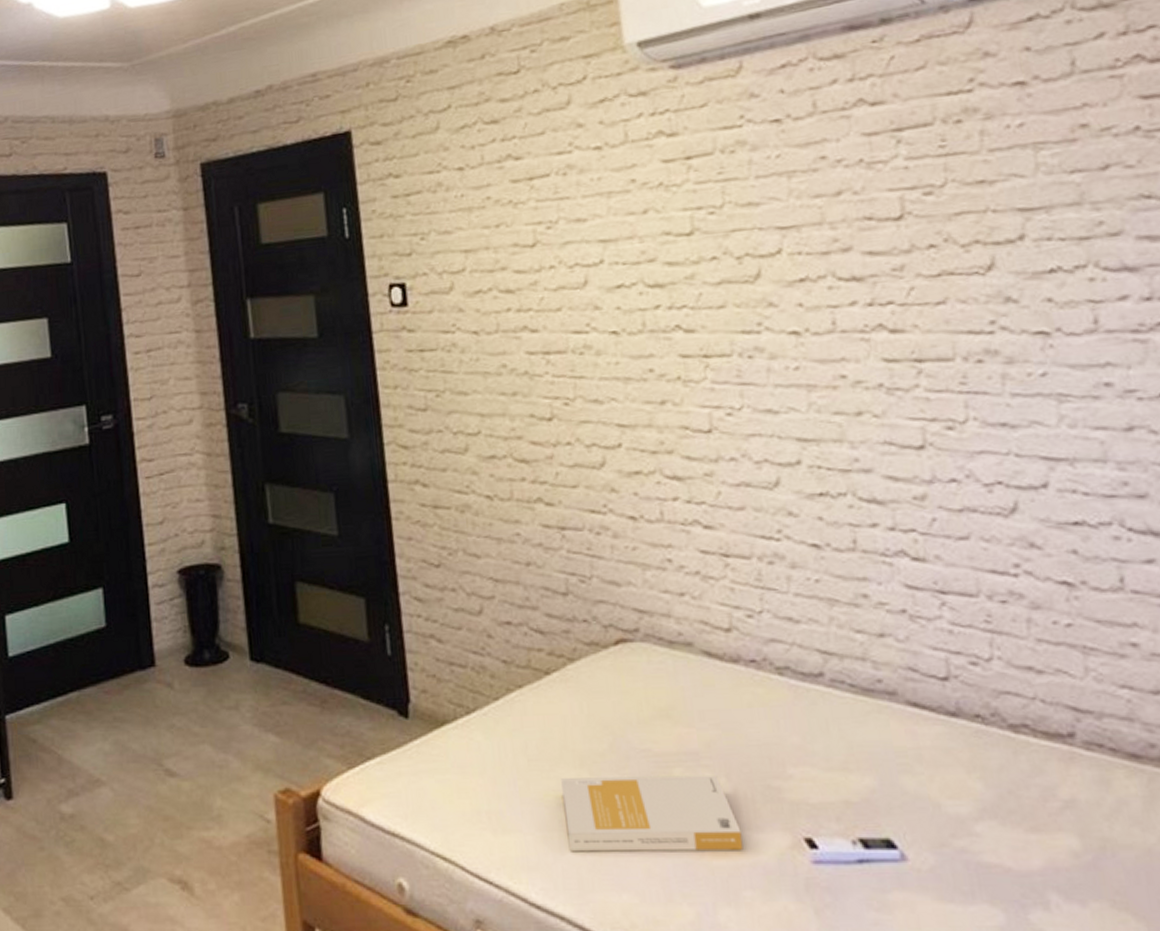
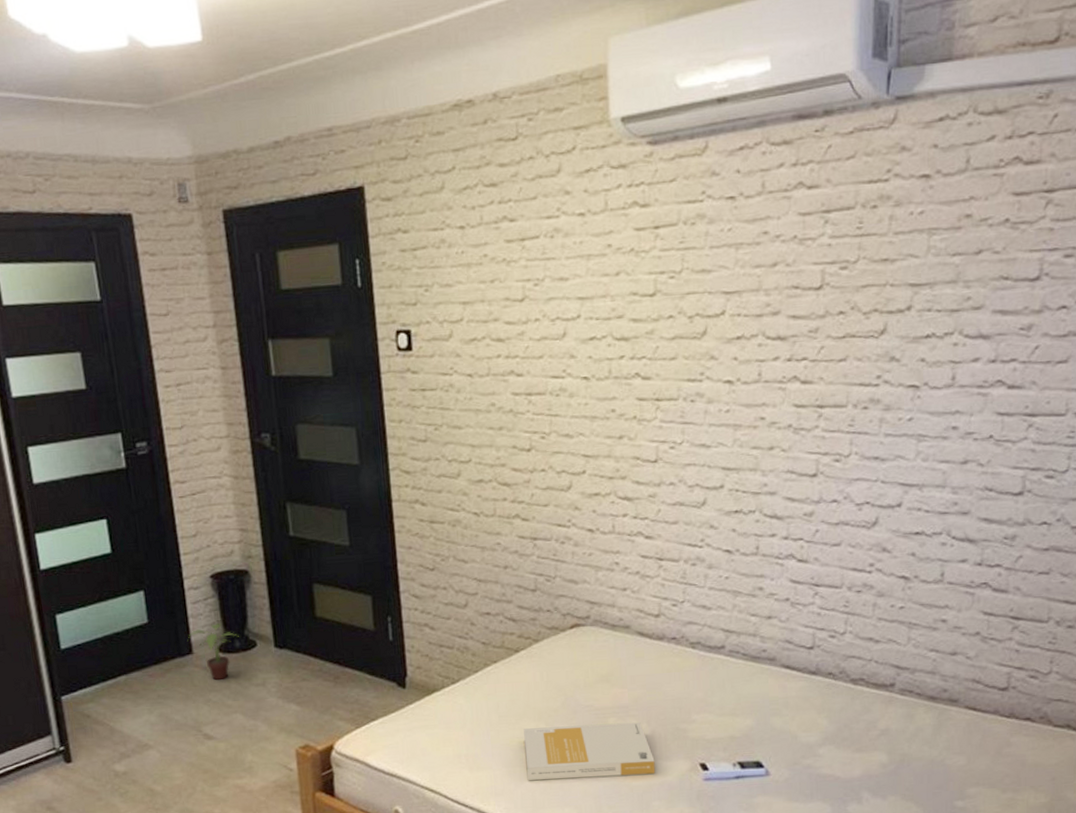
potted plant: none [149,629,209,700] -> present [187,623,239,680]

